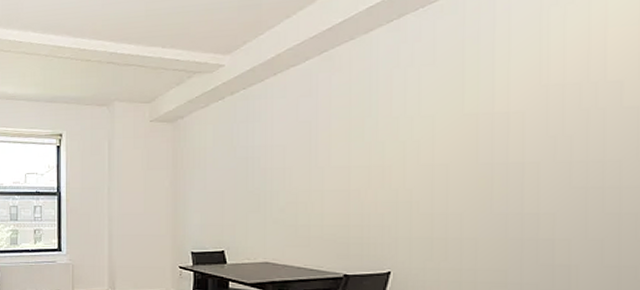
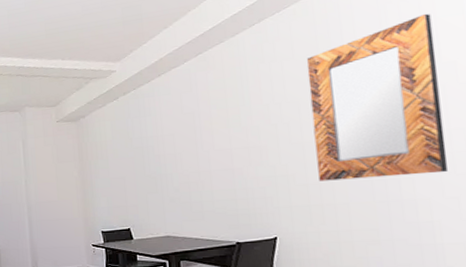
home mirror: none [447,20,601,211] -> present [306,13,448,181]

